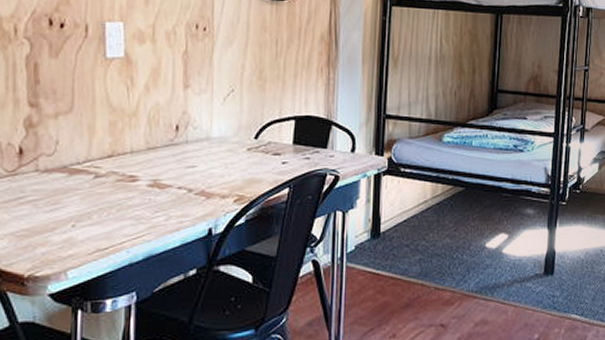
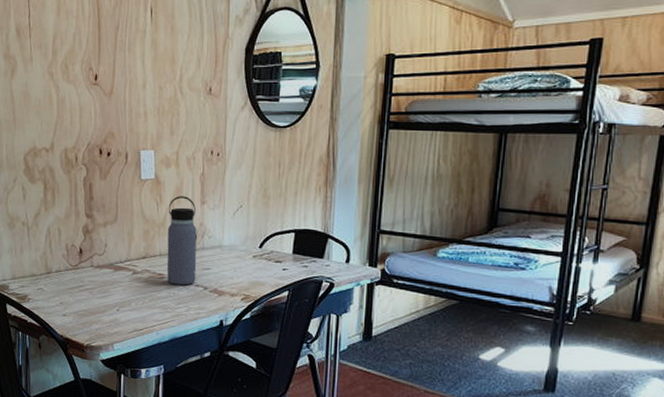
water bottle: none [140,78,179,189] -> present [167,196,197,286]

